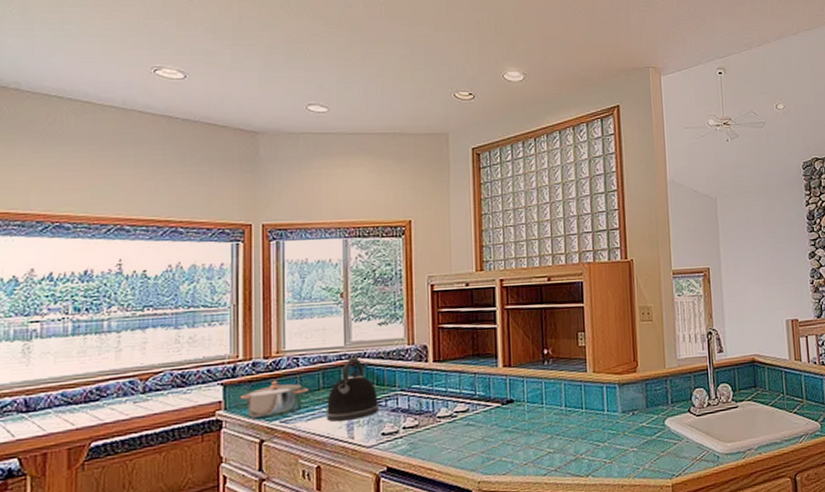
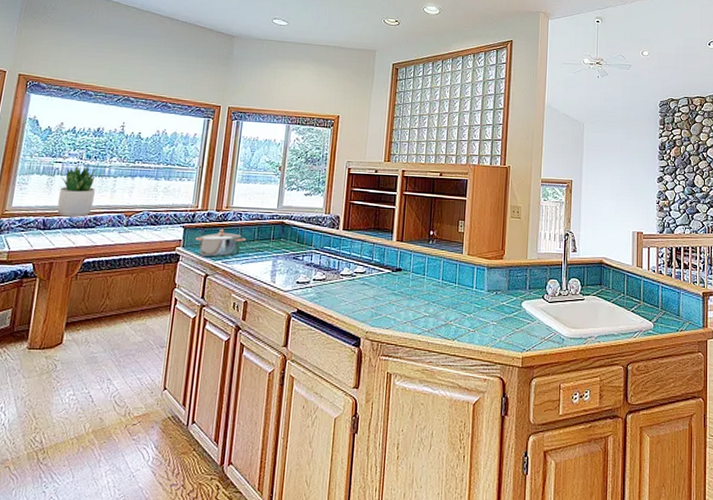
planter: none [41,320,93,392] -> present [57,164,99,217]
kettle: present [325,358,380,422] -> none [256,219,298,268]

